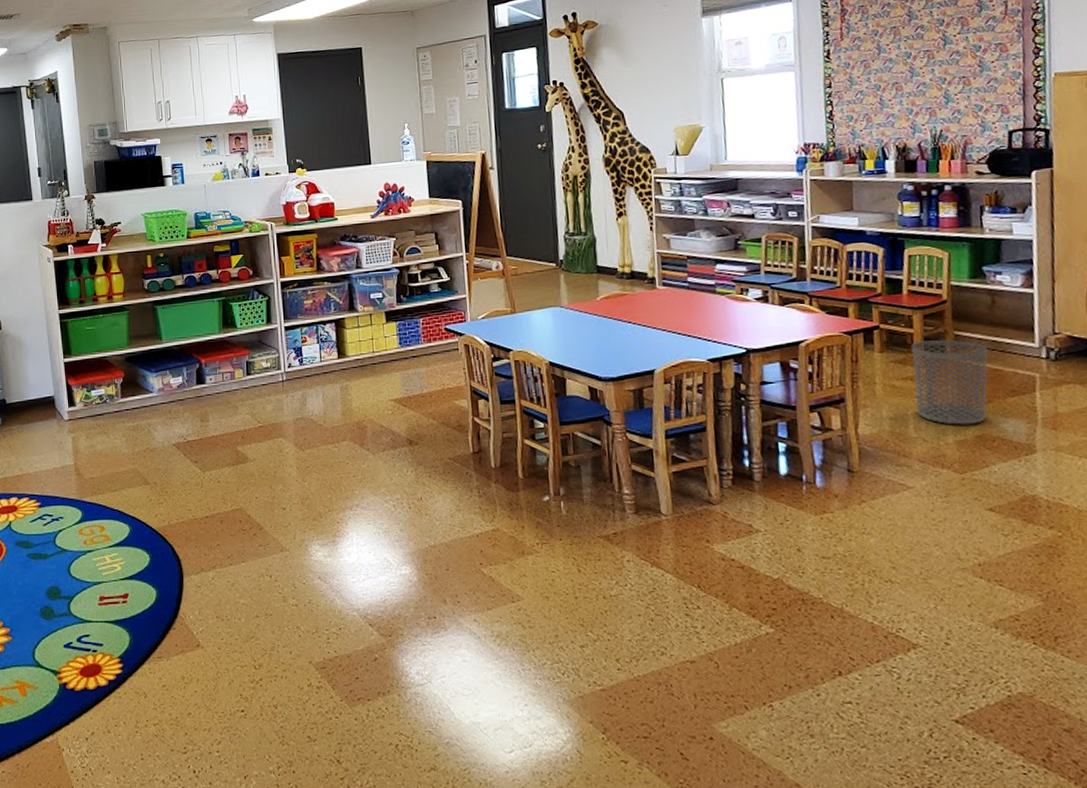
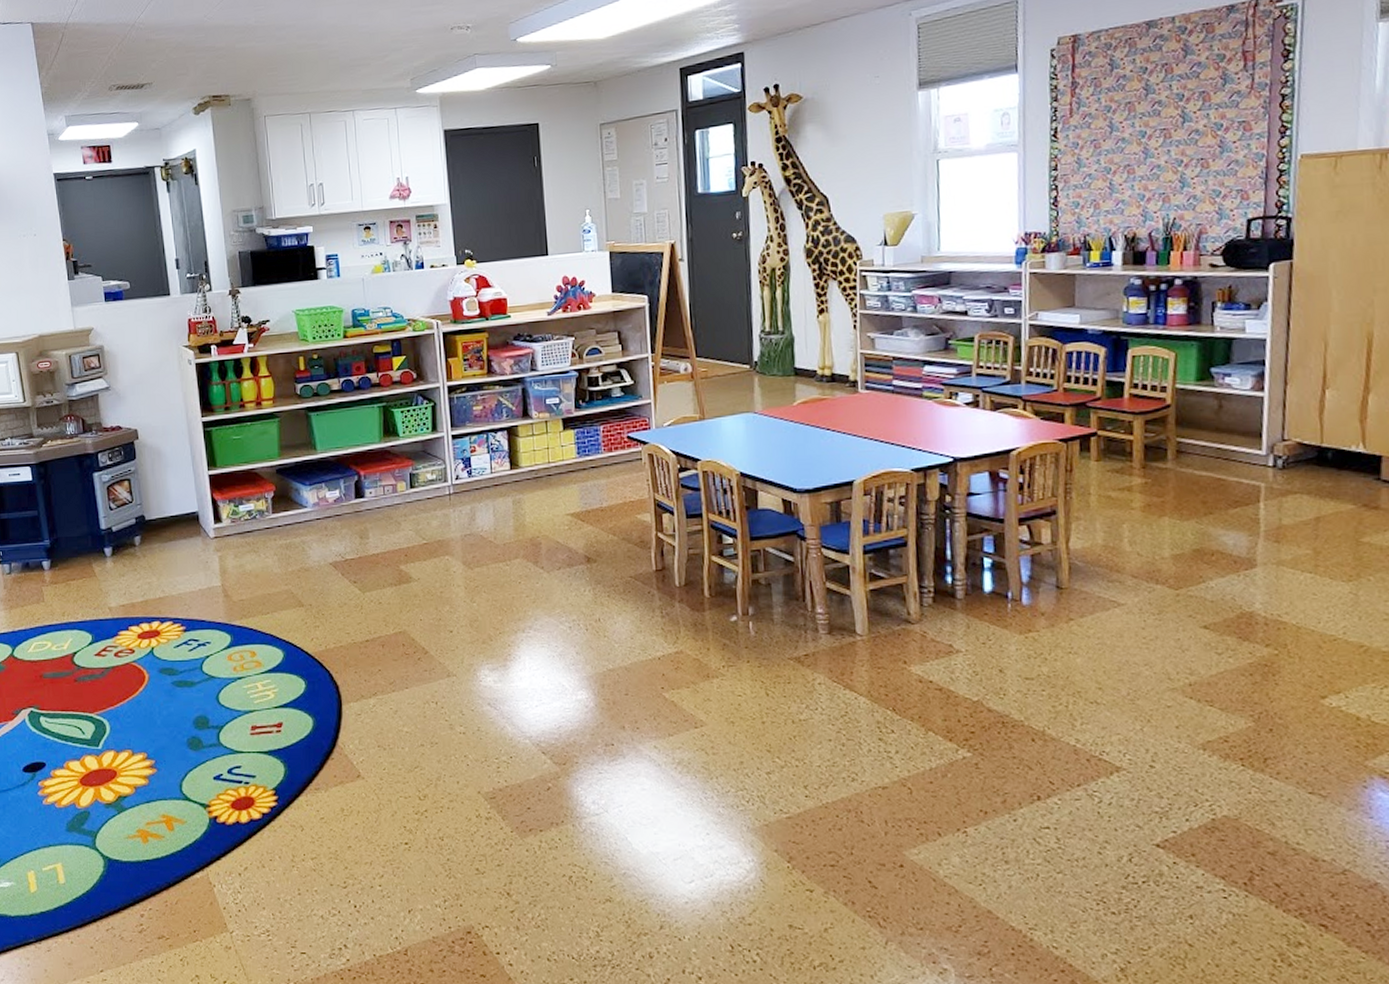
waste bin: present [911,340,989,425] -> none [1130,447,1212,538]

